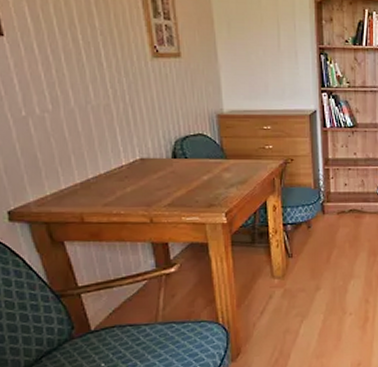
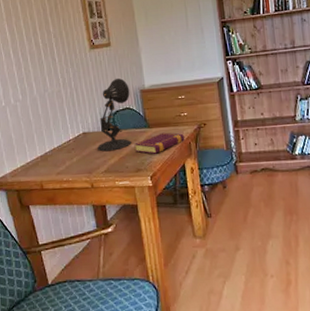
desk lamp: none [159,98,204,182] -> present [97,78,132,152]
book: none [207,165,267,188] -> present [134,132,184,154]

